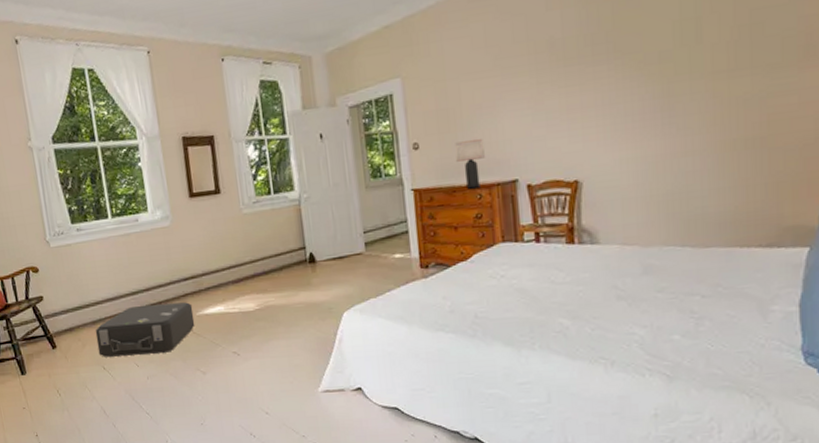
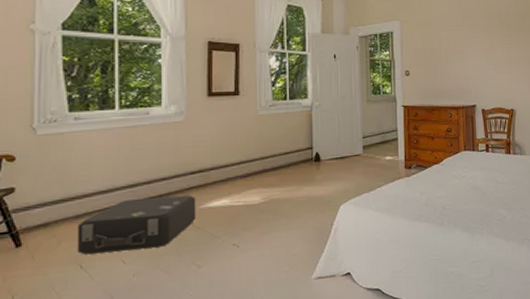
table lamp: present [455,139,485,190] -> none [435,73,455,110]

